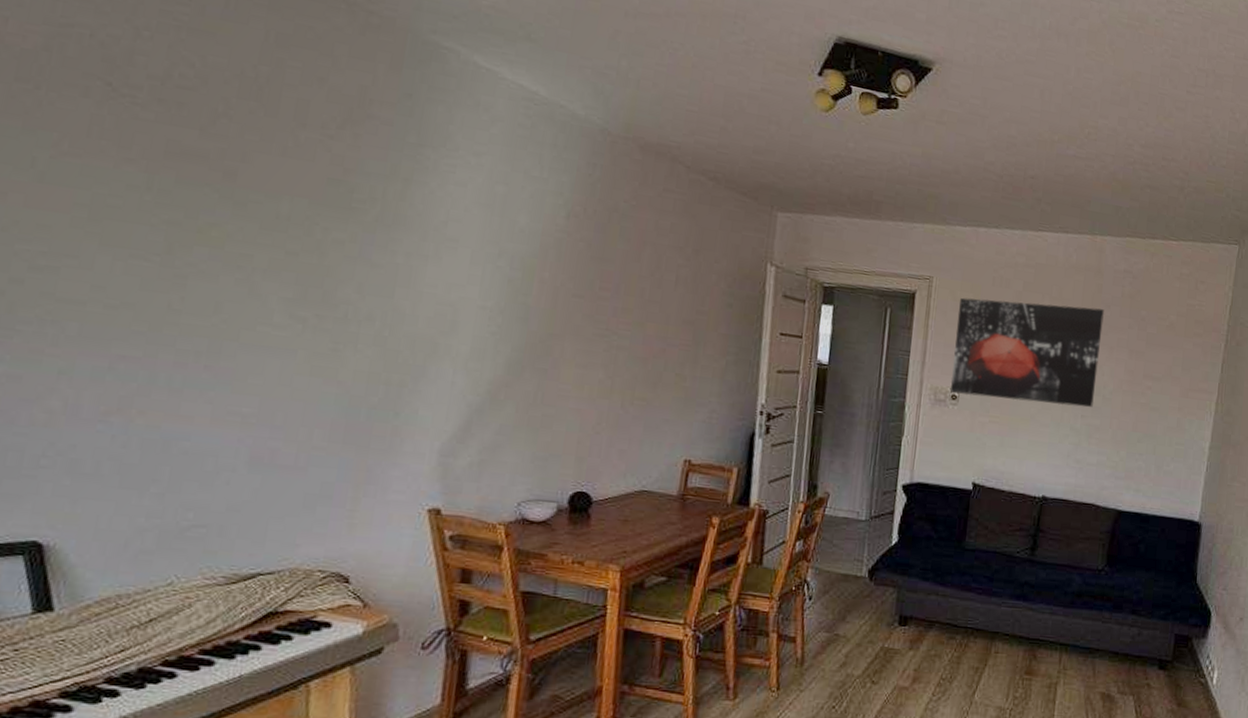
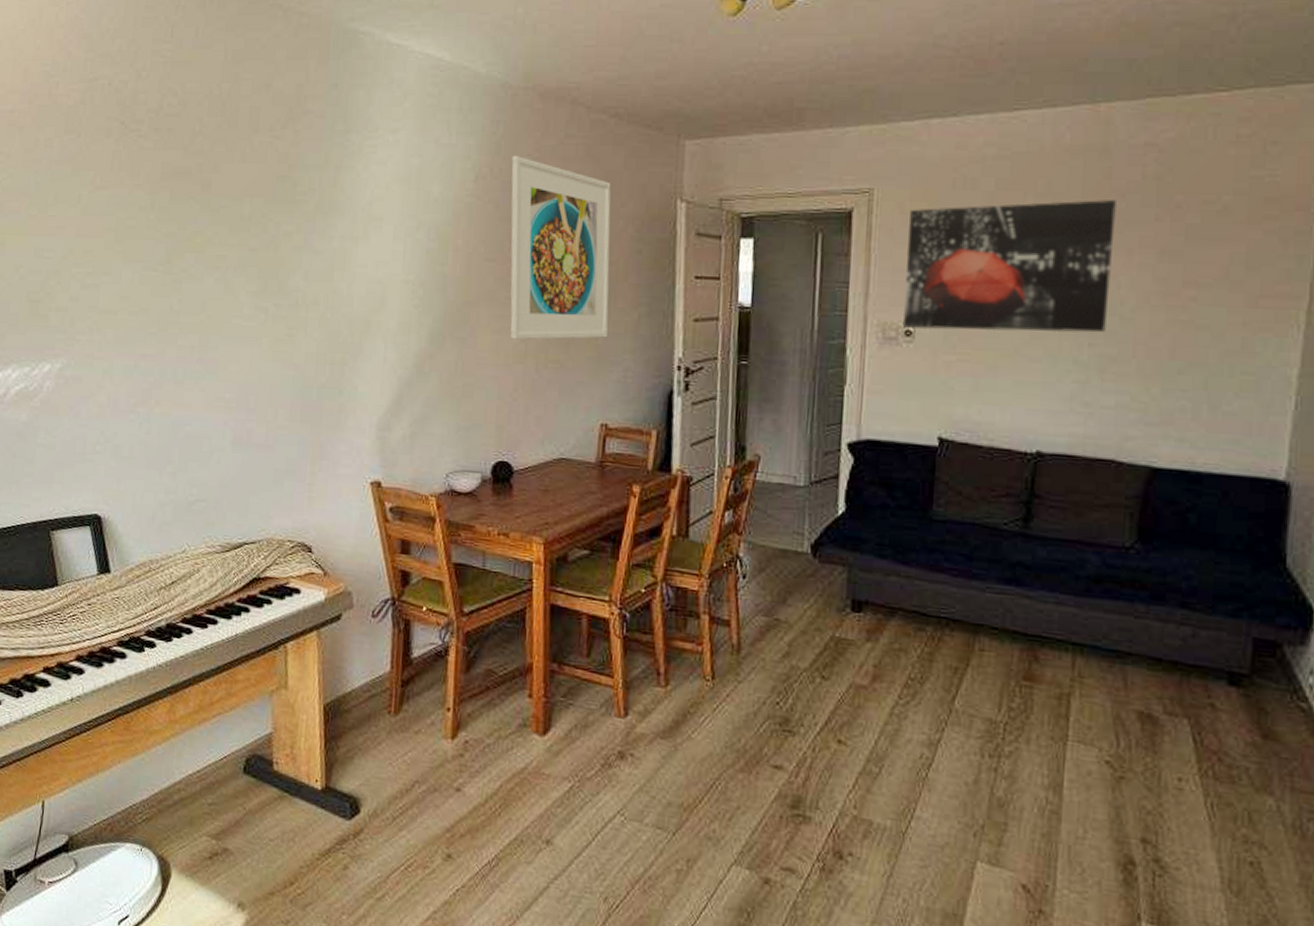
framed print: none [596,199,707,381] -> present [510,155,611,340]

